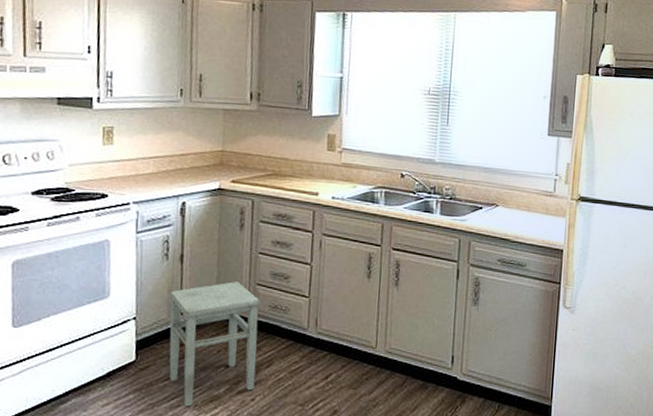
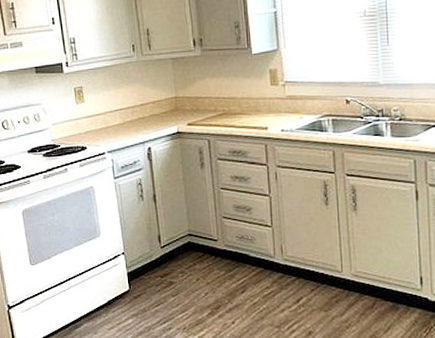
stool: present [169,281,260,407] -> none [149,216,233,329]

